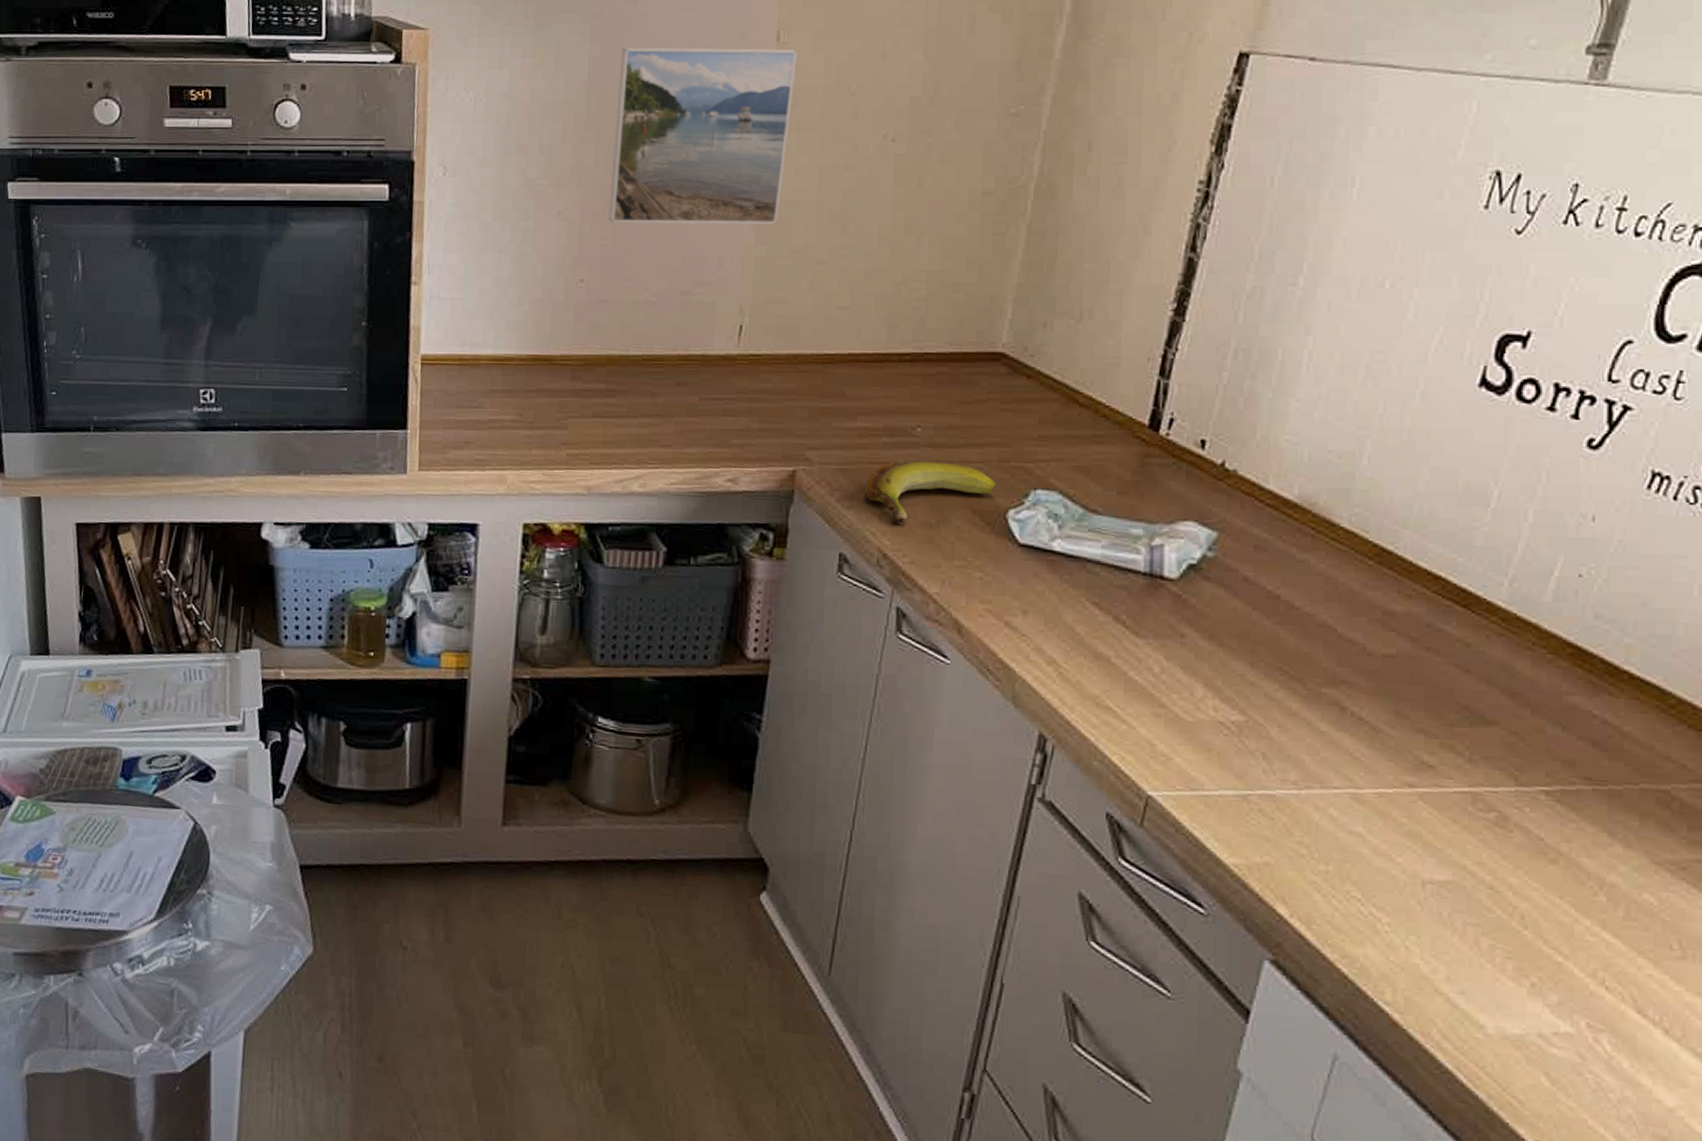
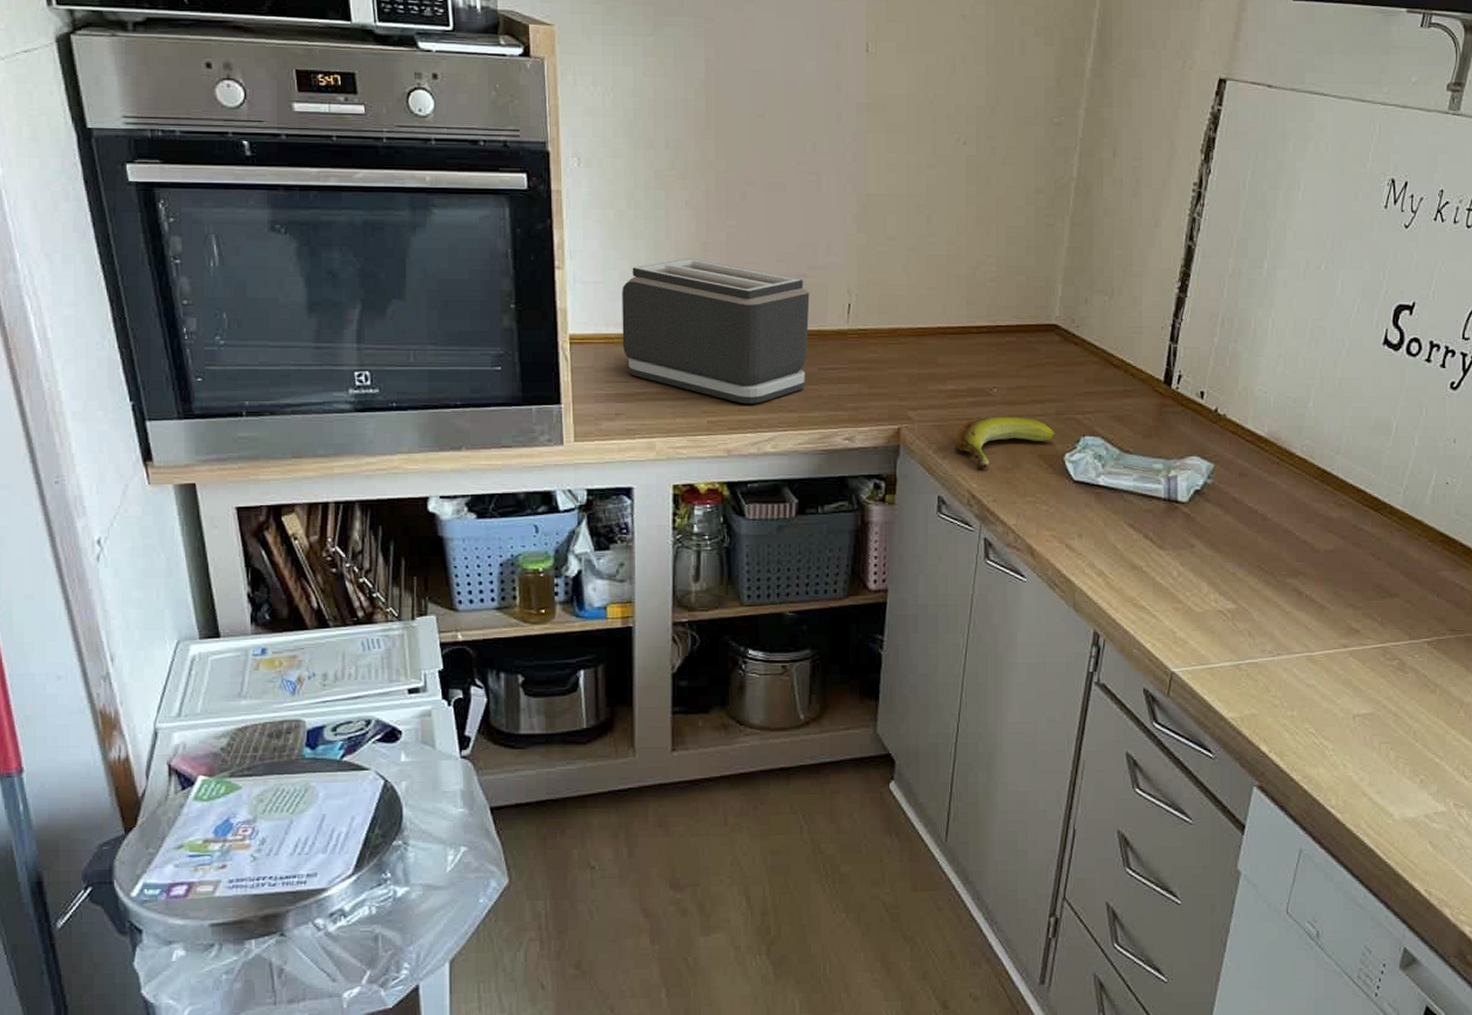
toaster: none [477,273,694,436] -> present [622,258,810,404]
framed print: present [608,47,797,224] -> none [731,52,884,215]

